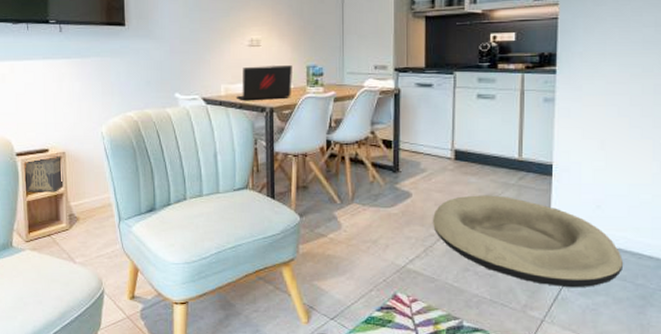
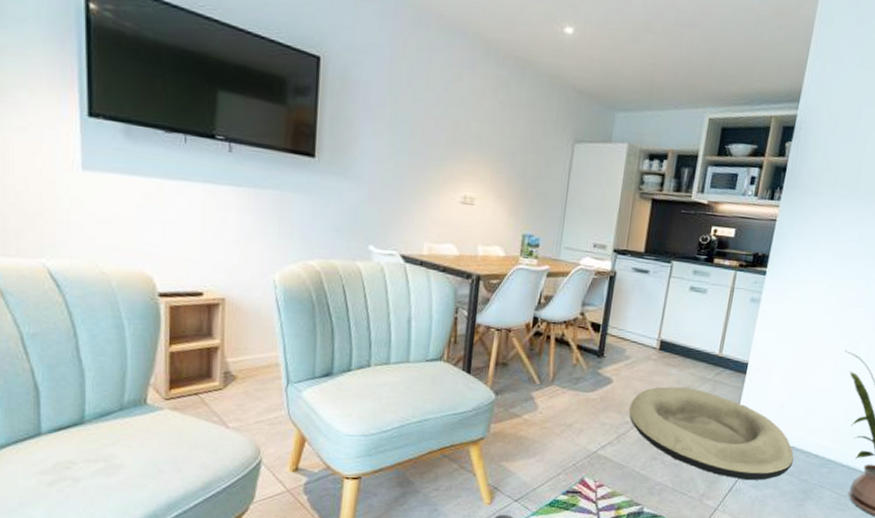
decorative box: present [25,157,64,193] -> none [169,302,221,345]
laptop: present [235,65,292,101] -> none [439,226,507,267]

